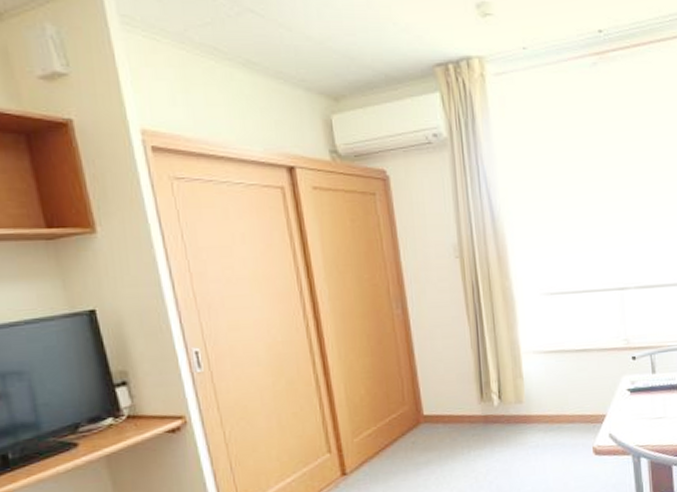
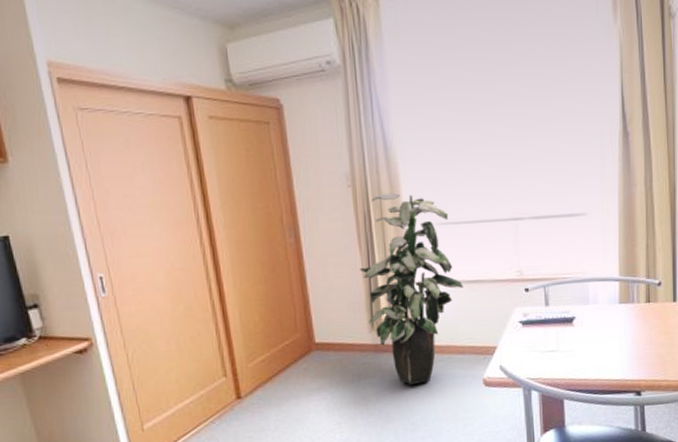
indoor plant: none [467,263,572,456] -> present [359,192,464,385]

